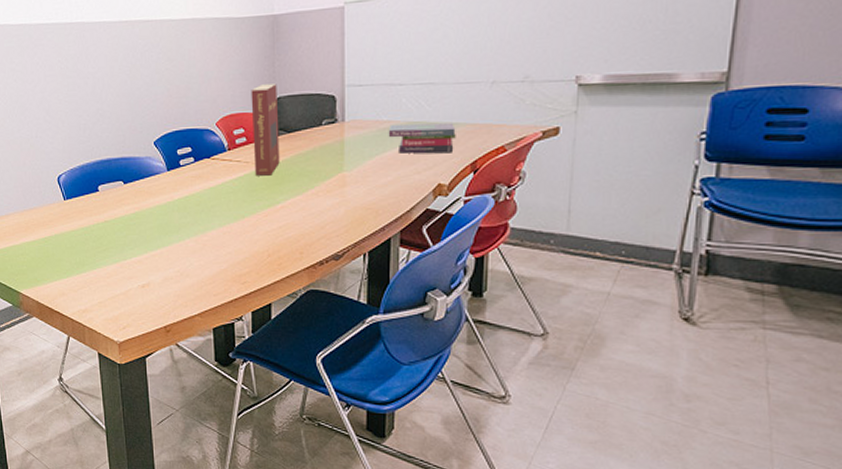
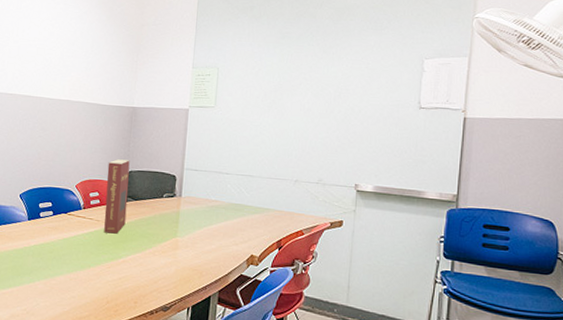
books: present [388,123,456,154] -> none [214,203,267,232]

